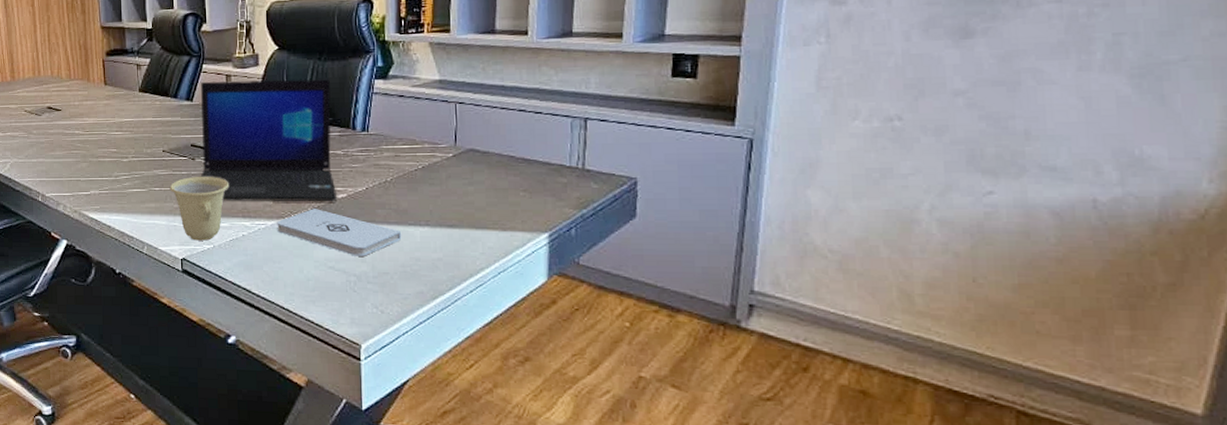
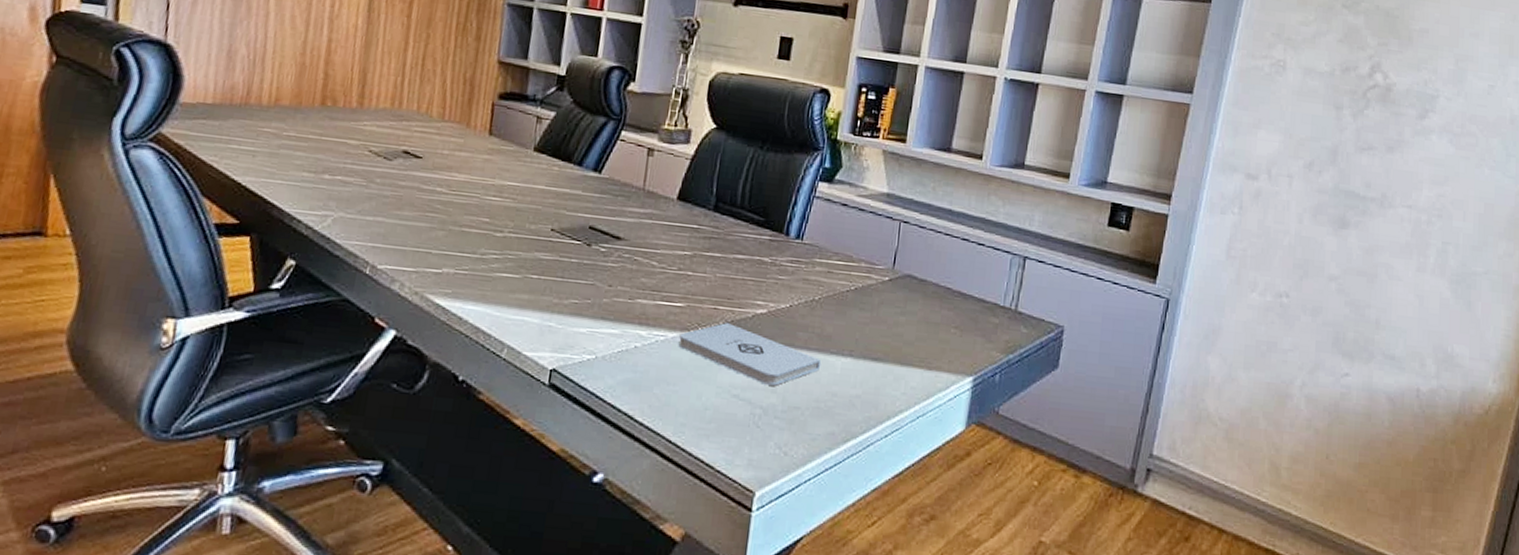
cup: present [169,176,228,241] -> none [551,266,628,350]
laptop: present [200,79,338,201] -> none [594,151,769,317]

